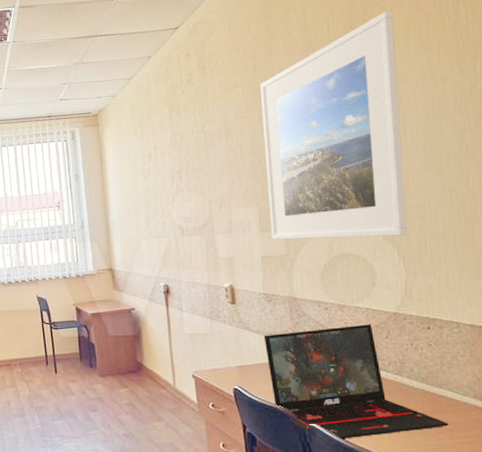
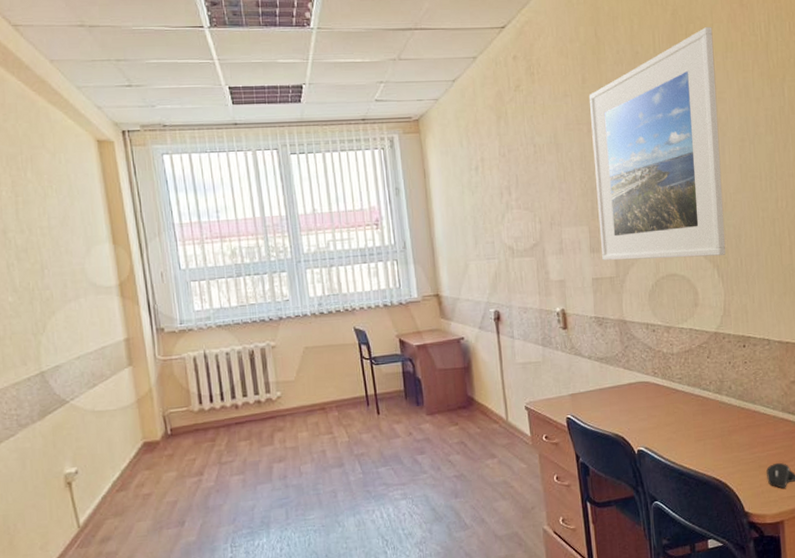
laptop: present [263,324,449,440] -> none [595,344,761,464]

